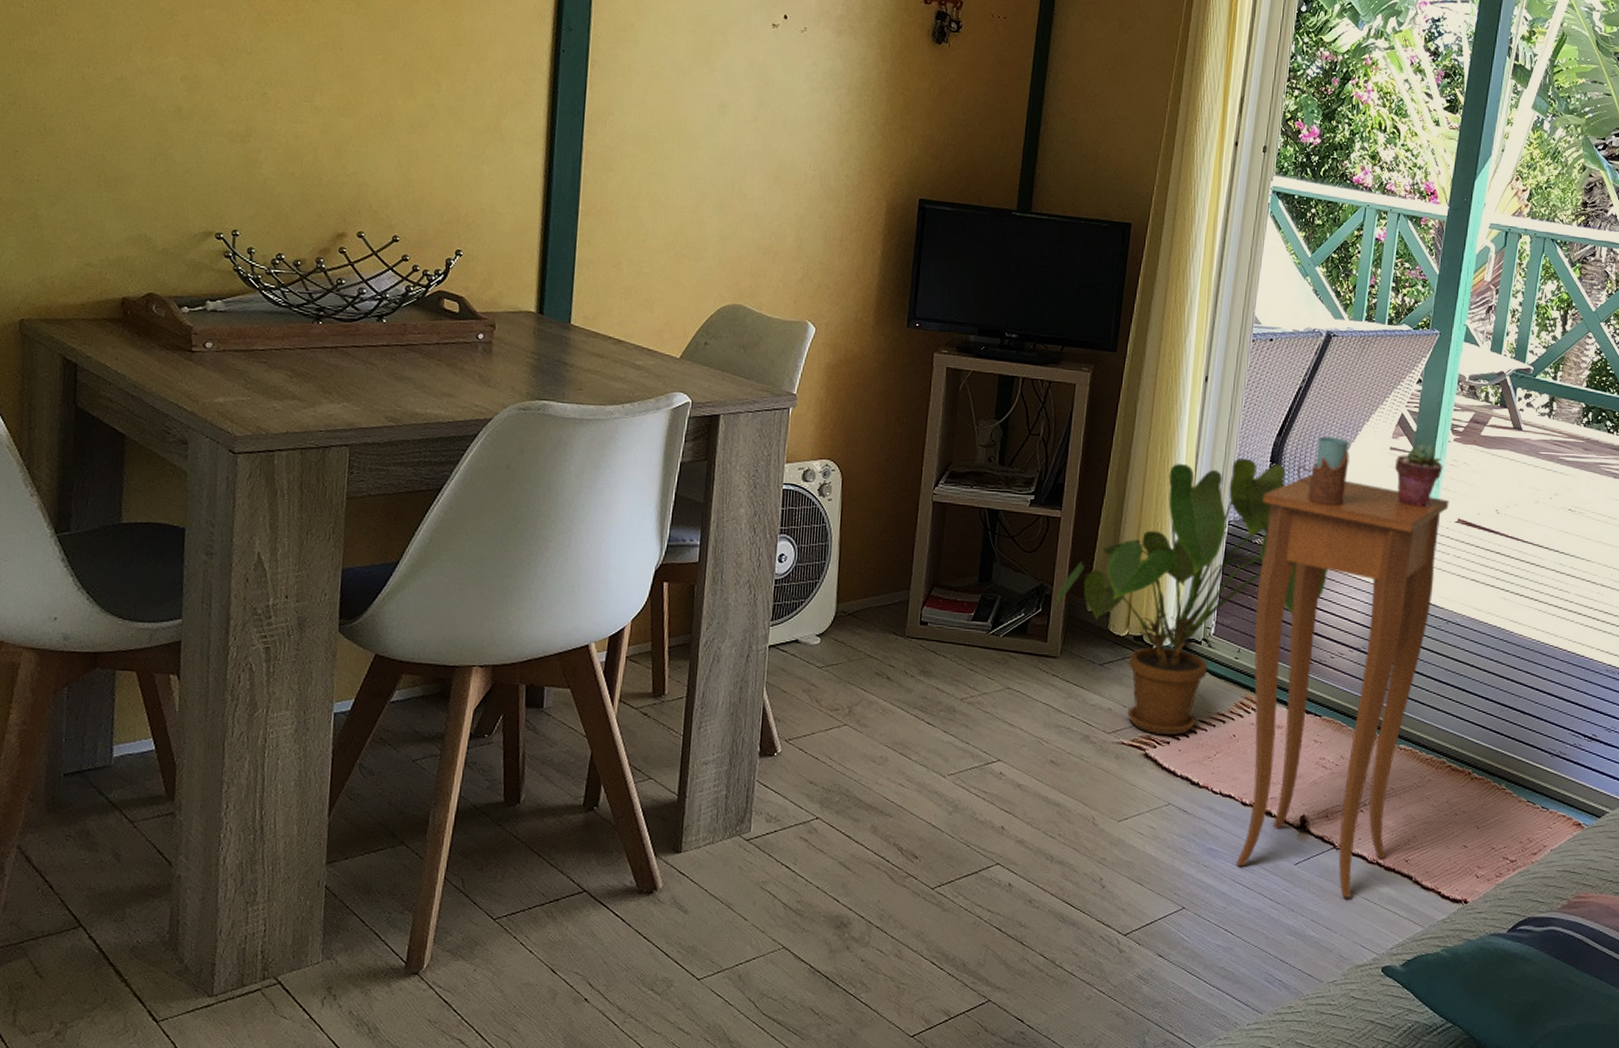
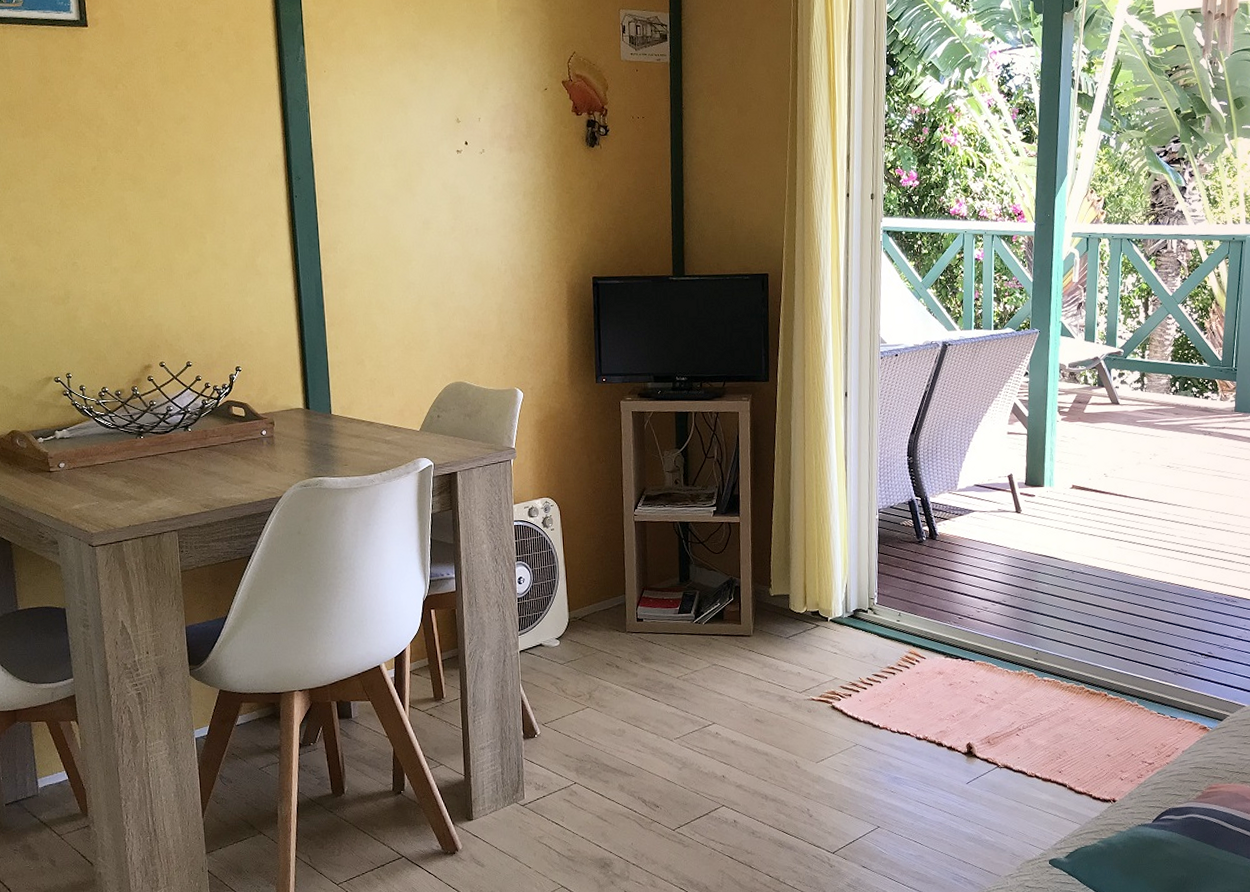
house plant: present [1052,457,1329,736] -> none [742,455,967,690]
side table: present [1236,474,1449,898] -> none [905,462,1064,807]
drinking glass: present [1297,436,1350,506] -> none [931,429,975,487]
potted succulent: present [1394,443,1443,507] -> none [1013,425,1055,479]

